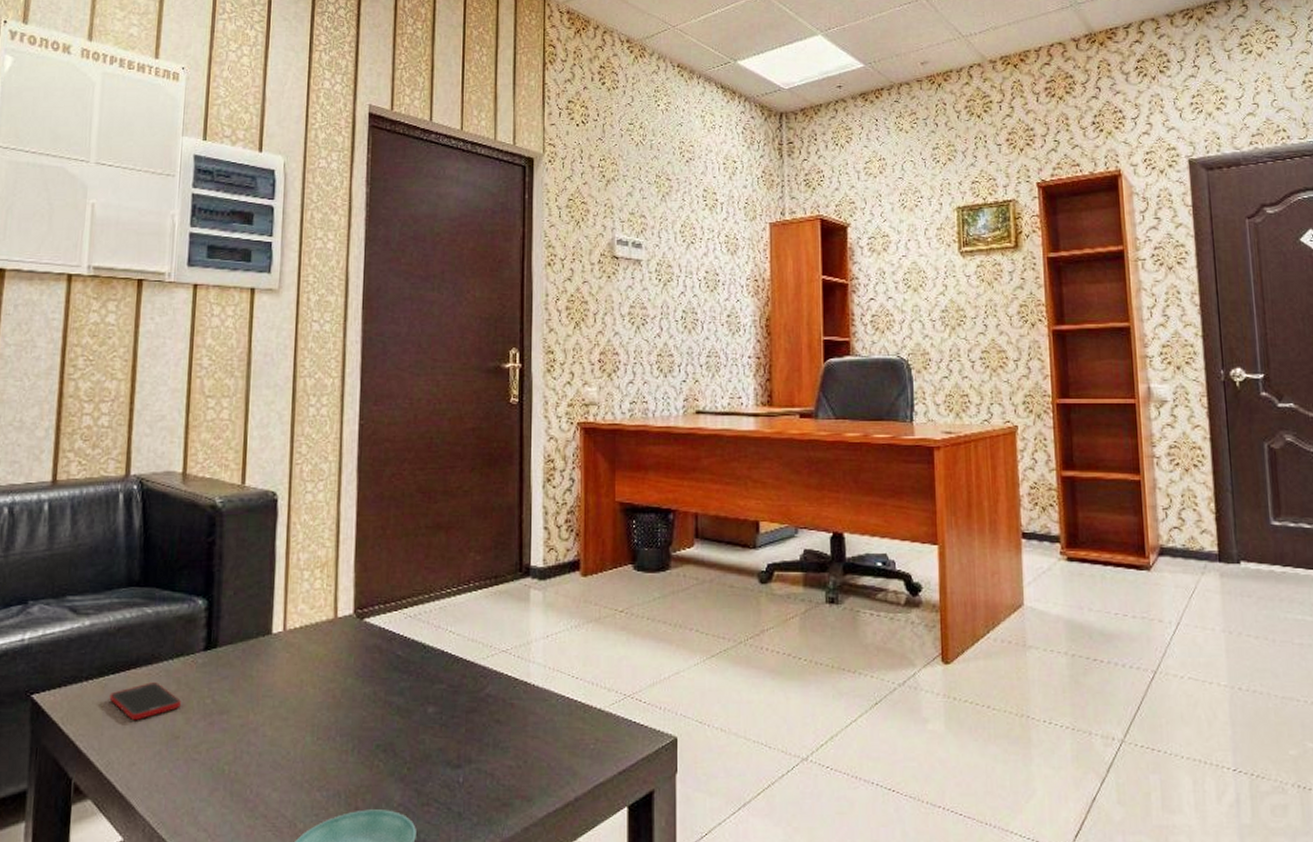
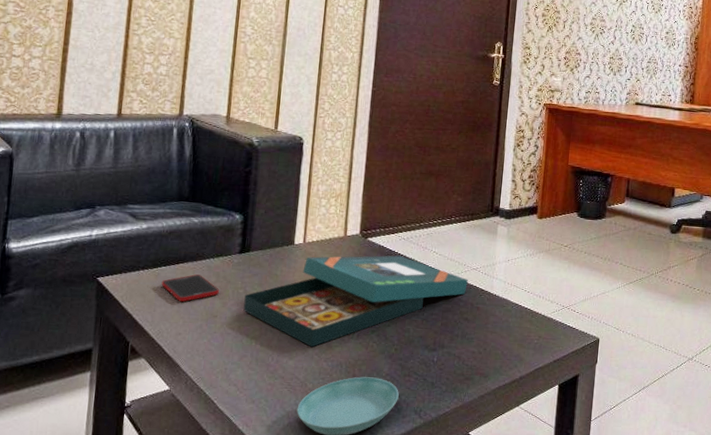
board game: none [212,639,496,772] -> present [243,255,468,347]

